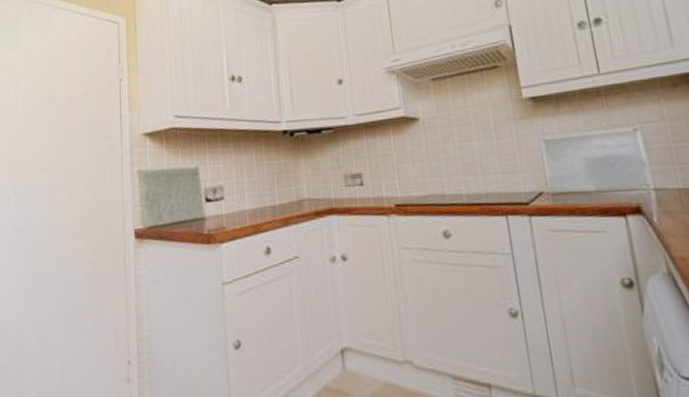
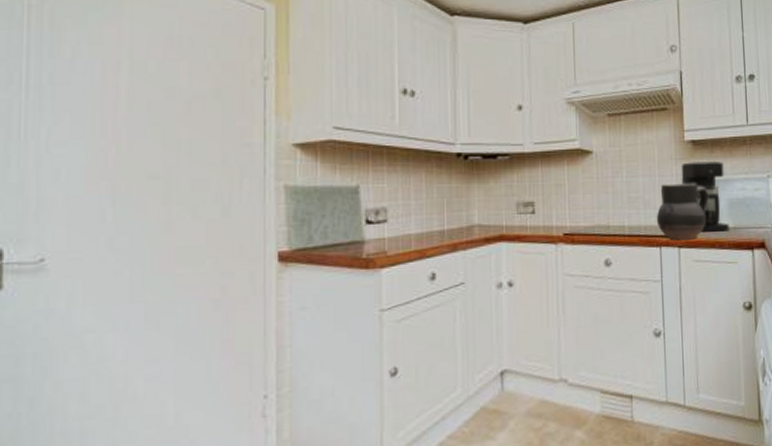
ceramic jug: none [498,143,561,208] -> present [656,183,710,241]
coffee maker: none [522,117,591,199] -> present [681,162,729,234]

